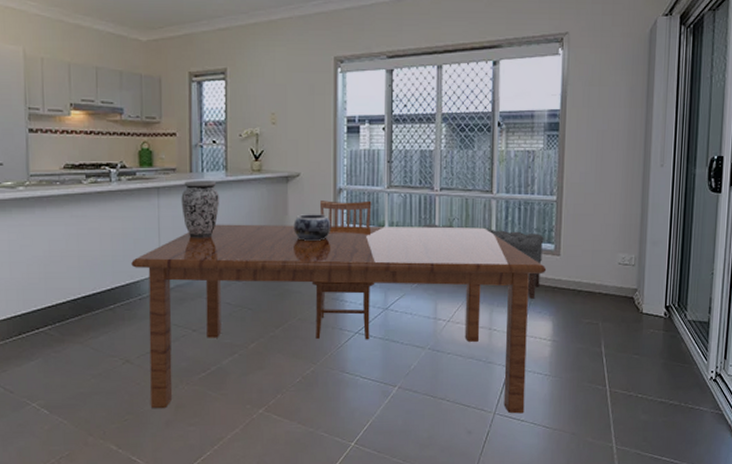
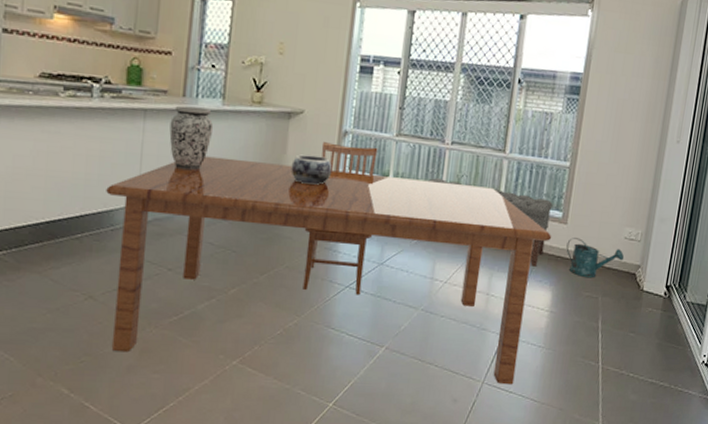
watering can: none [562,268,621,306] -> present [566,238,625,278]

